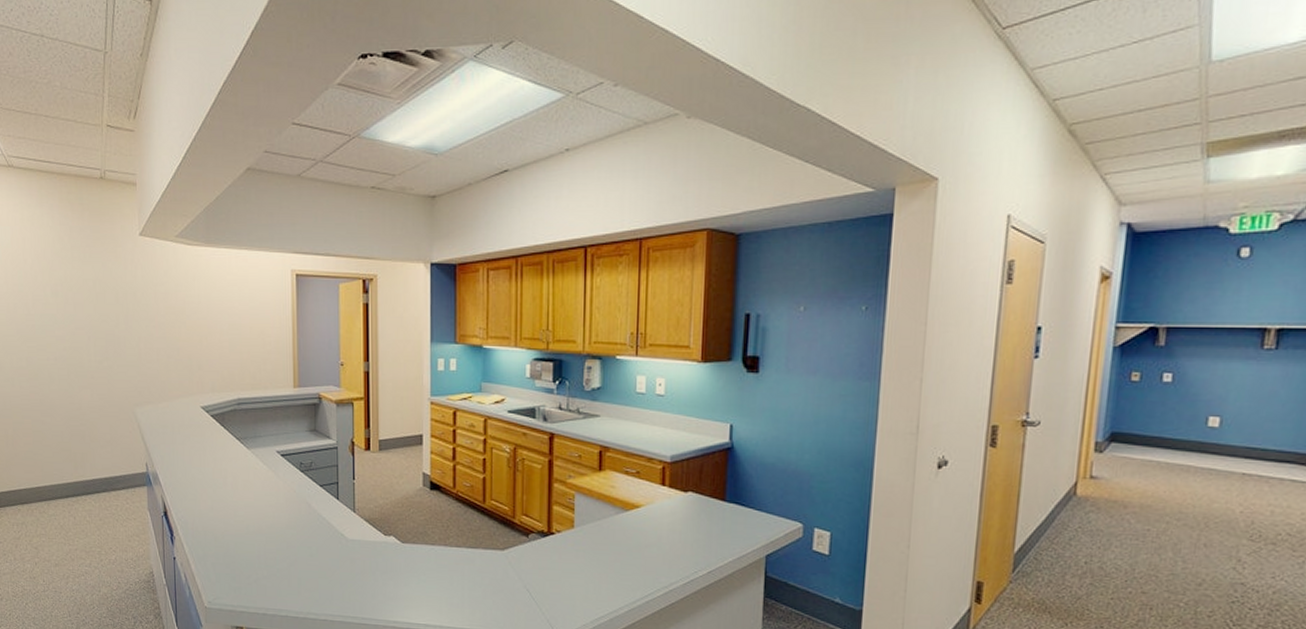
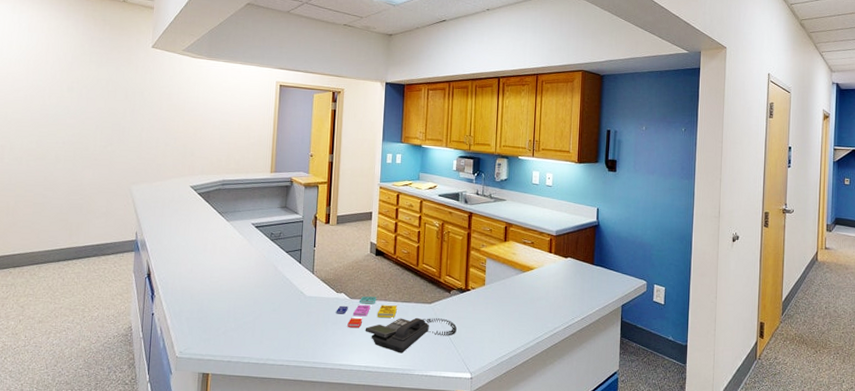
books: none [385,540,461,578] -> present [336,296,397,327]
telephone: none [422,567,538,611] -> present [365,317,457,354]

